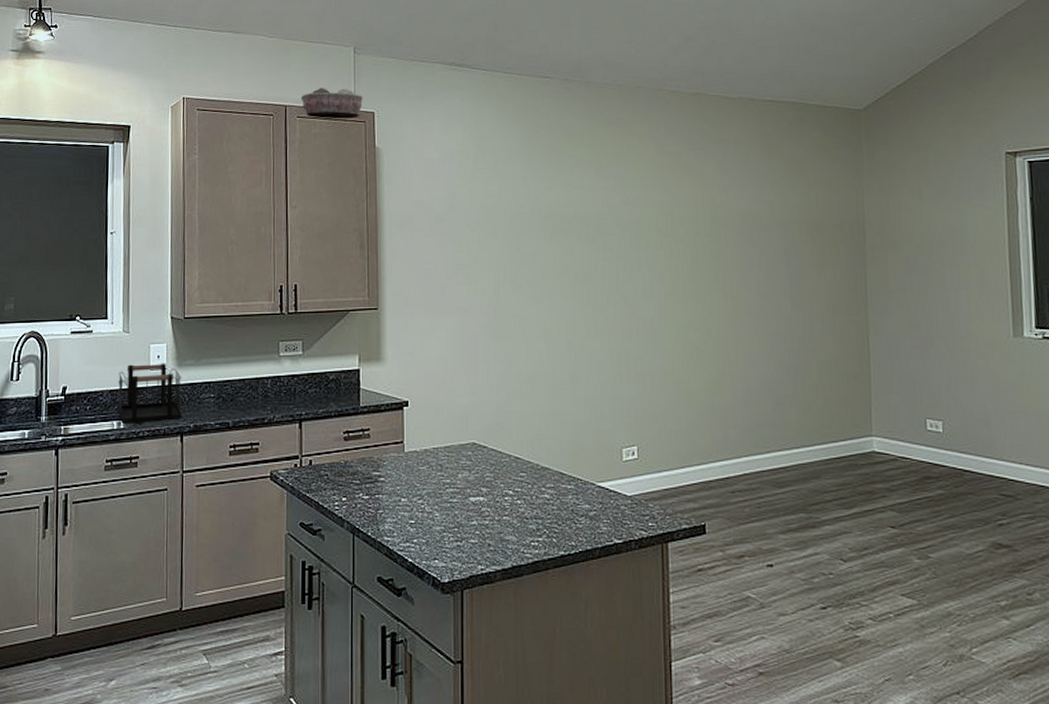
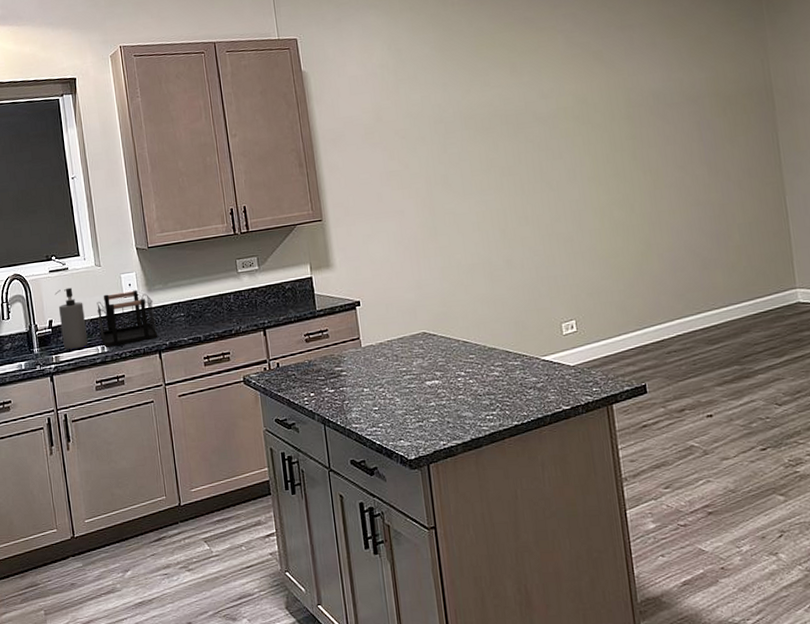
soap dispenser: none [73,353,104,422] -> present [54,287,89,350]
decorative basket: present [300,88,363,119] -> none [227,19,285,51]

